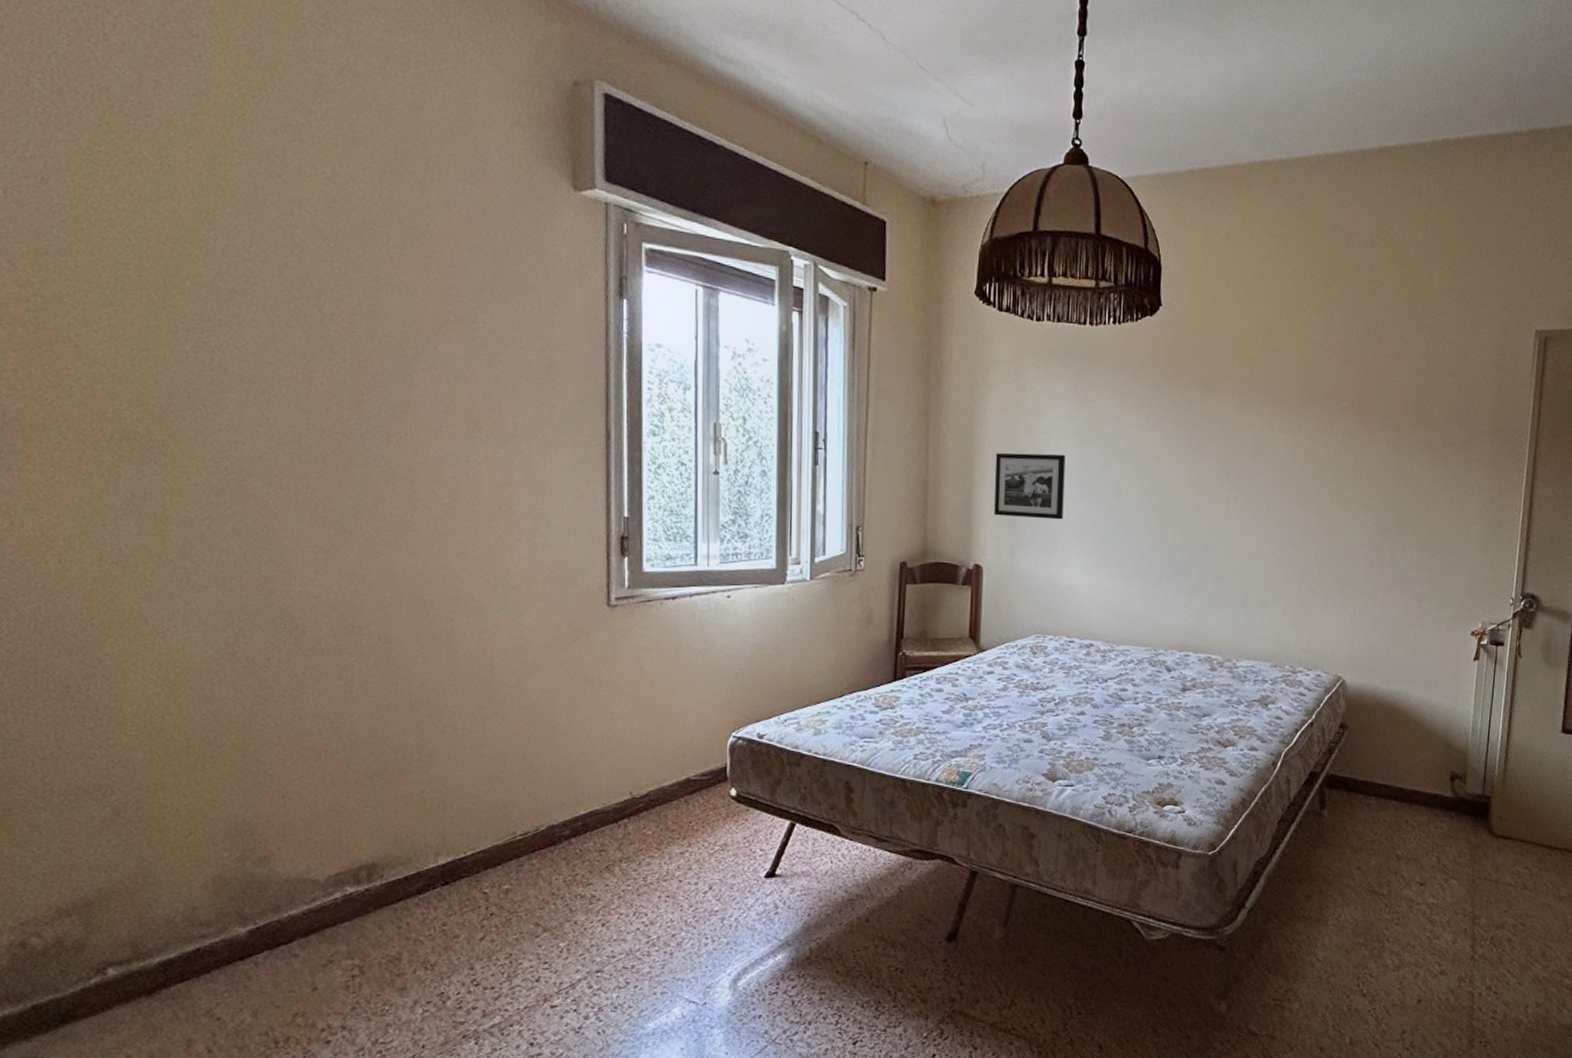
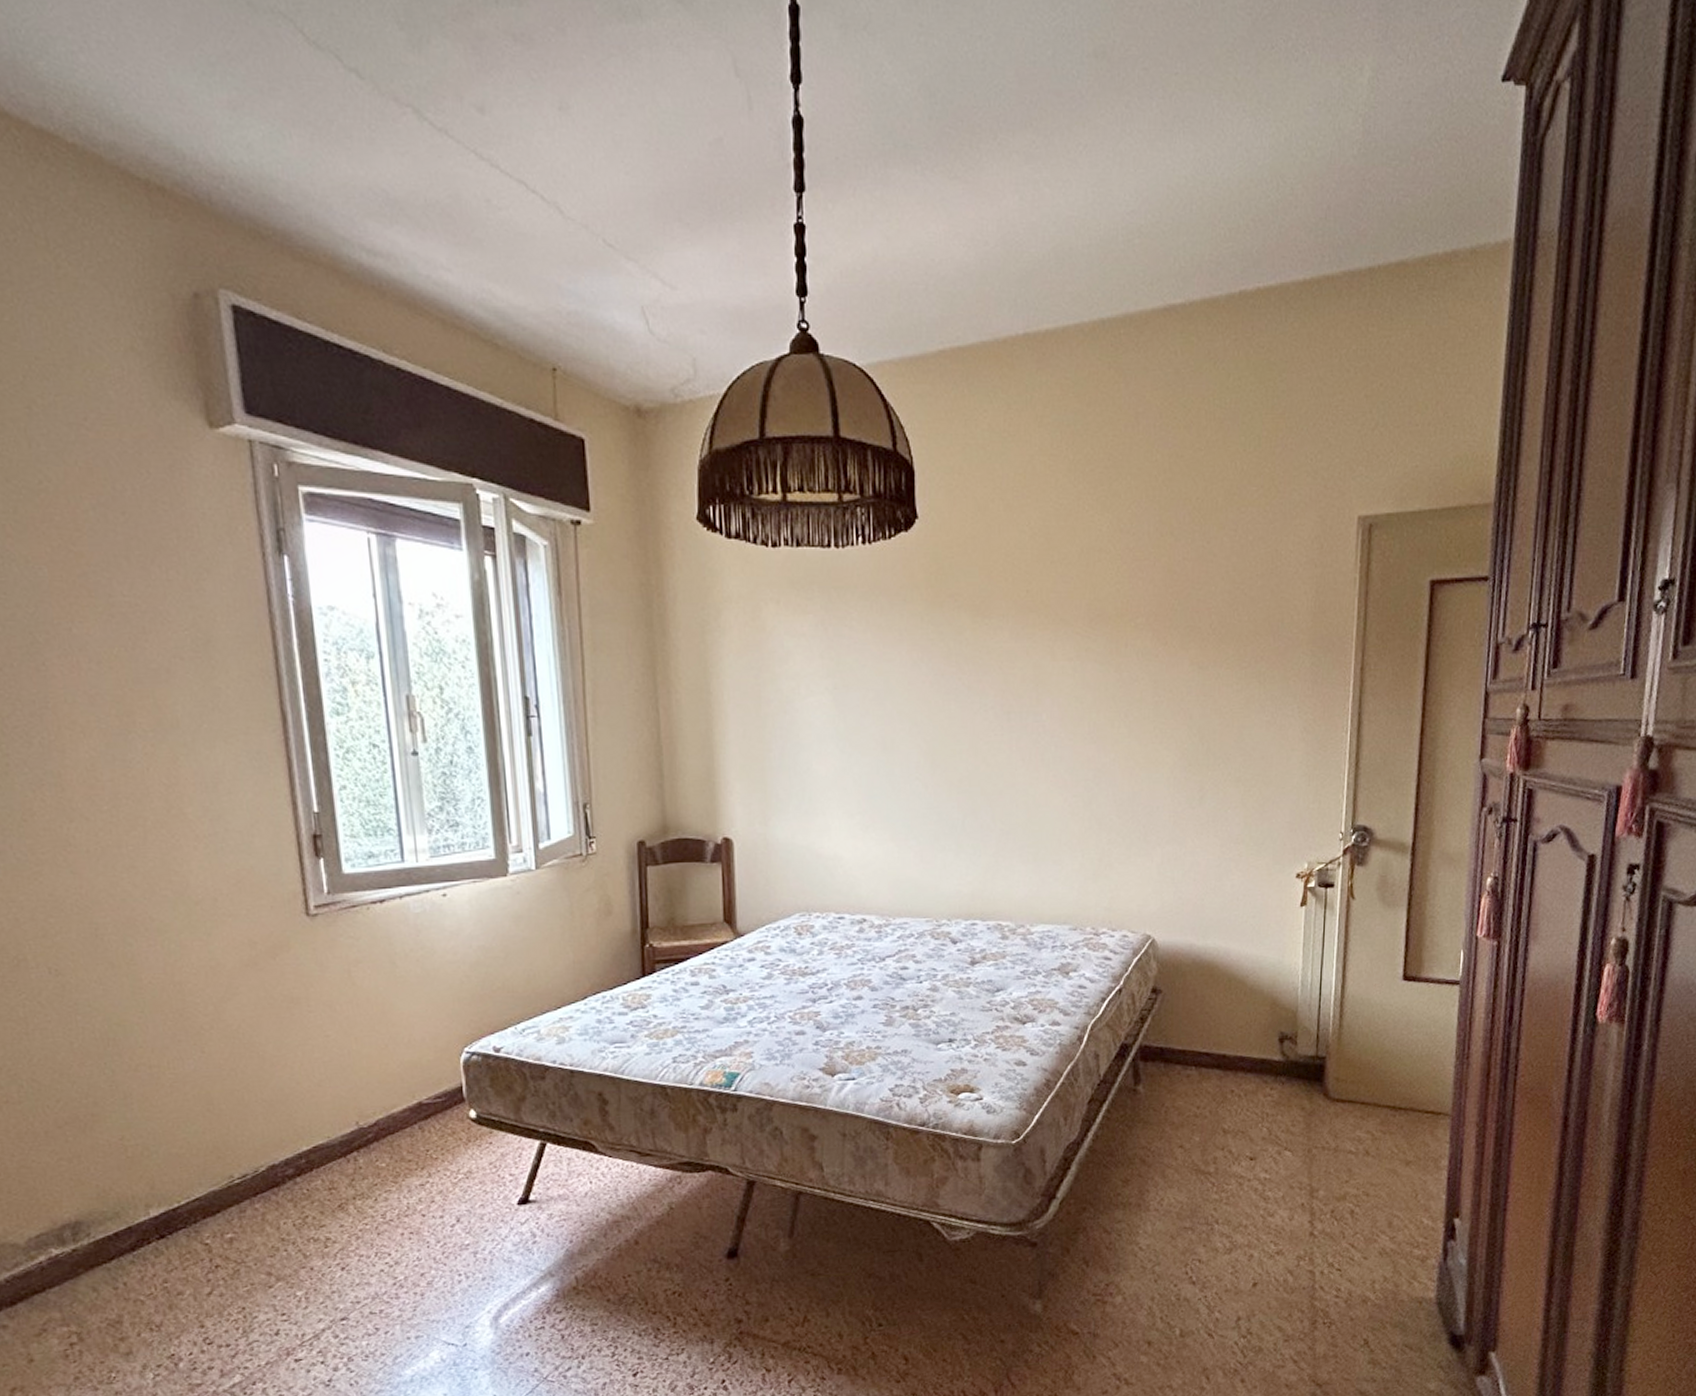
picture frame: present [994,452,1066,520] -> none [736,702,821,780]

